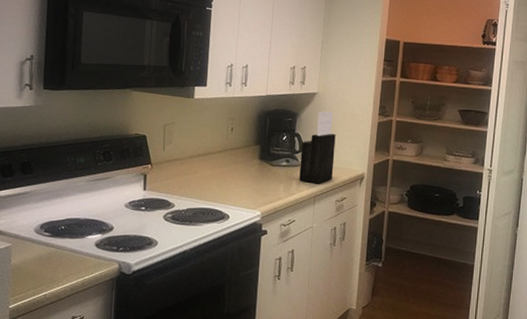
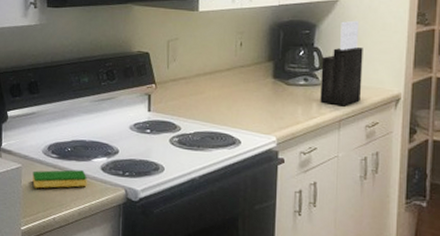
dish sponge: none [23,247,81,267] -> present [32,169,87,189]

